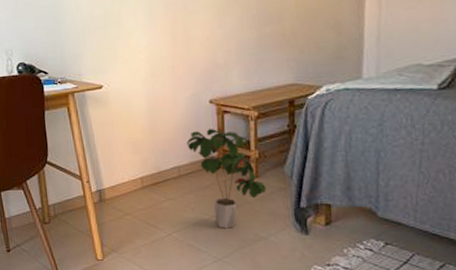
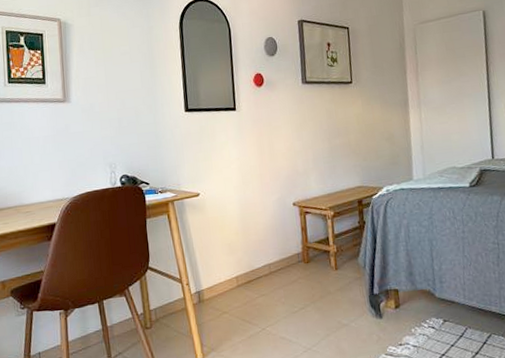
potted plant: present [186,129,266,229] -> none [275,228,345,319]

